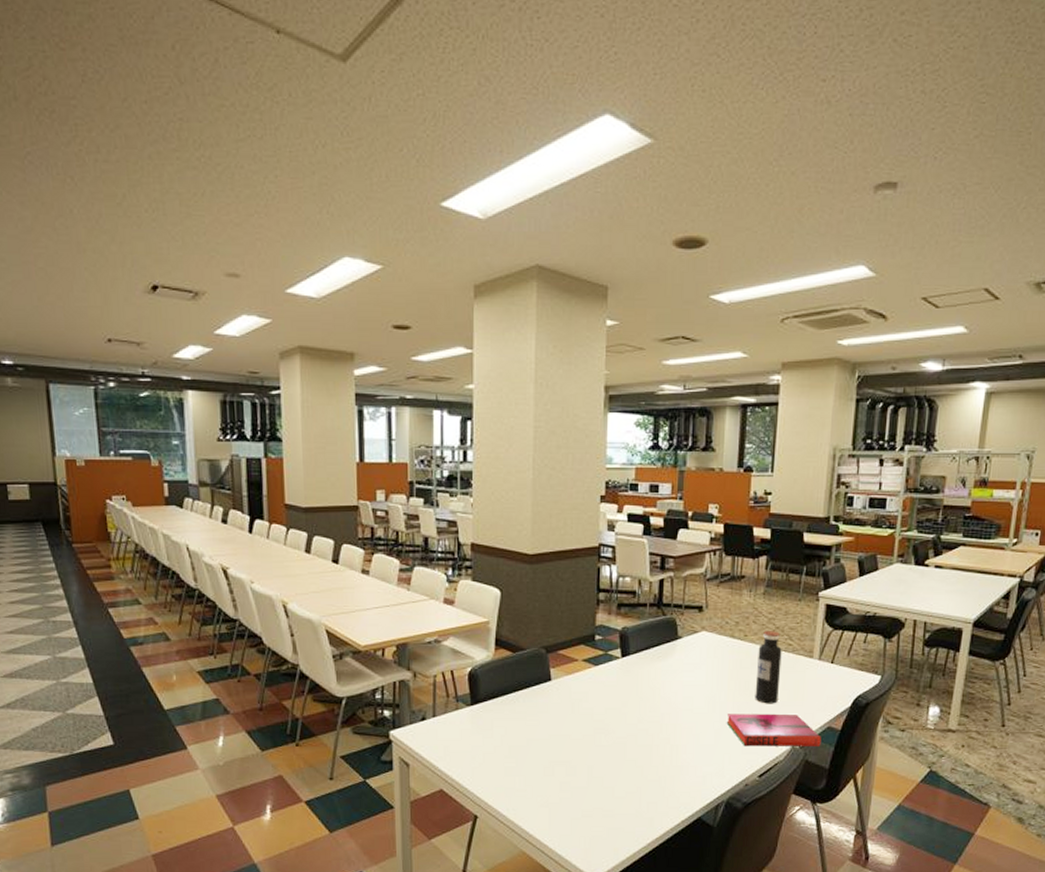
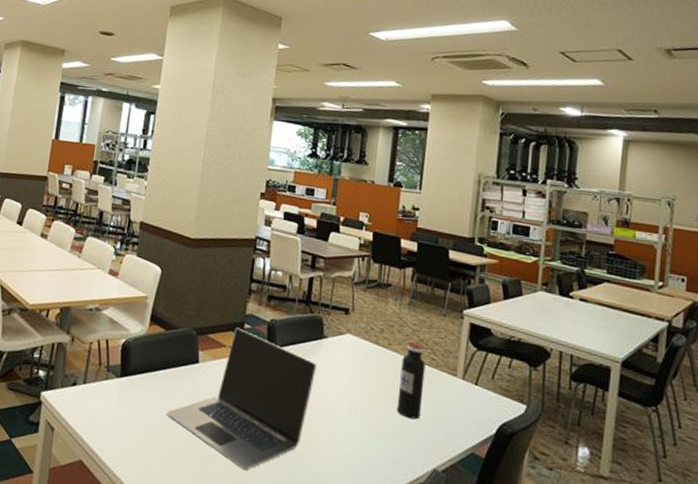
laptop: none [524,640,674,774] -> present [167,327,318,470]
hardback book: present [726,713,821,747] -> none [367,423,464,473]

